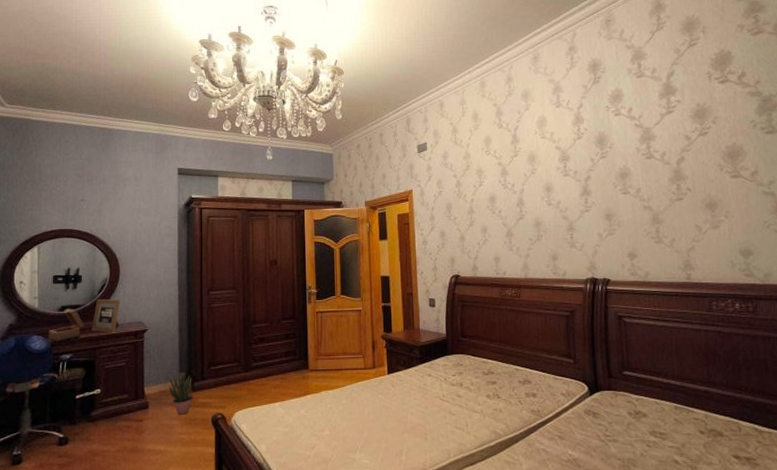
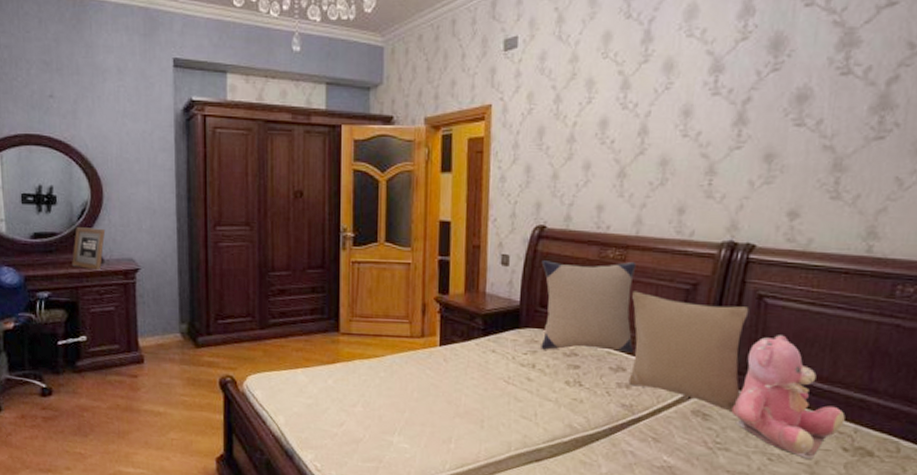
jewelry box: present [48,308,85,342] -> none [20,236,64,276]
potted plant: present [168,374,194,415] -> none [167,325,198,374]
pillow: none [459,297,535,371] -> present [541,260,637,353]
pillow: none [528,319,618,410] -> present [628,291,749,413]
teddy bear: none [613,345,697,442] -> present [731,335,846,459]

